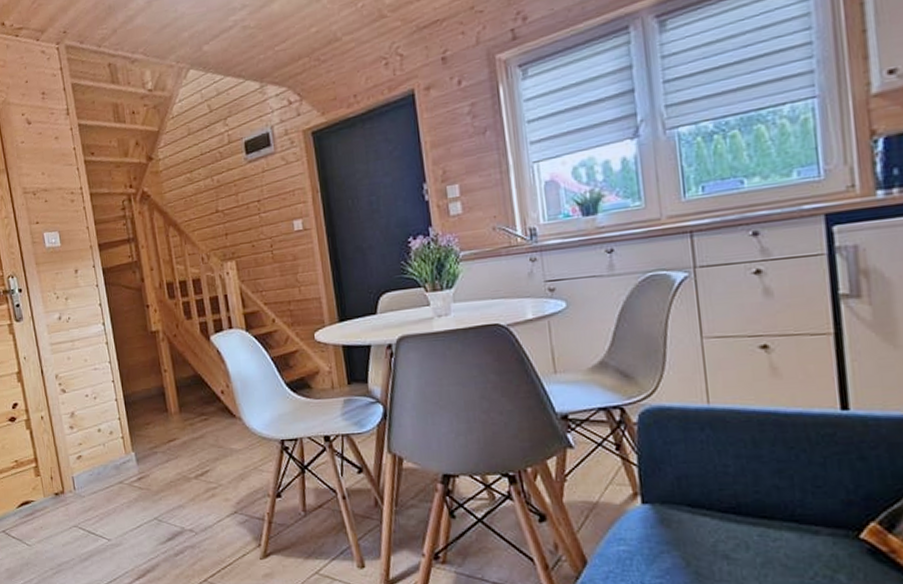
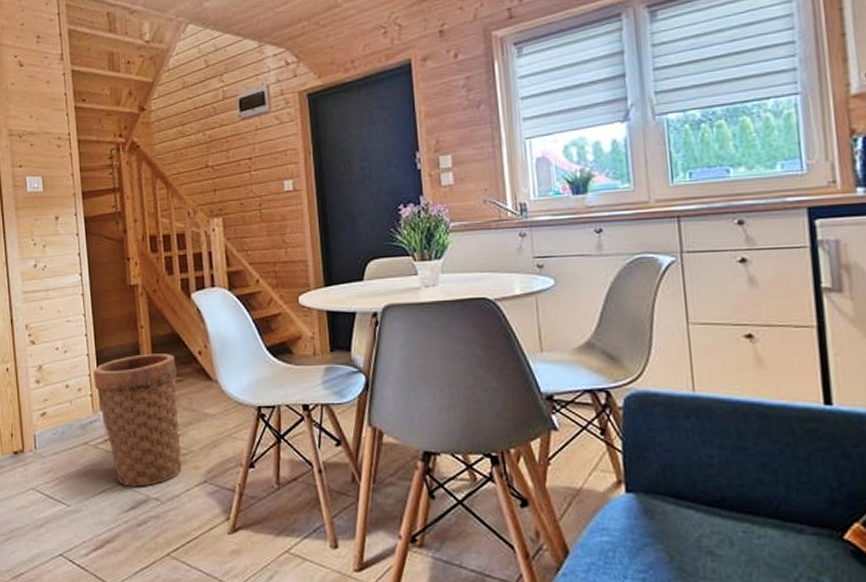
basket: none [122,394,213,520] -> present [93,353,181,487]

